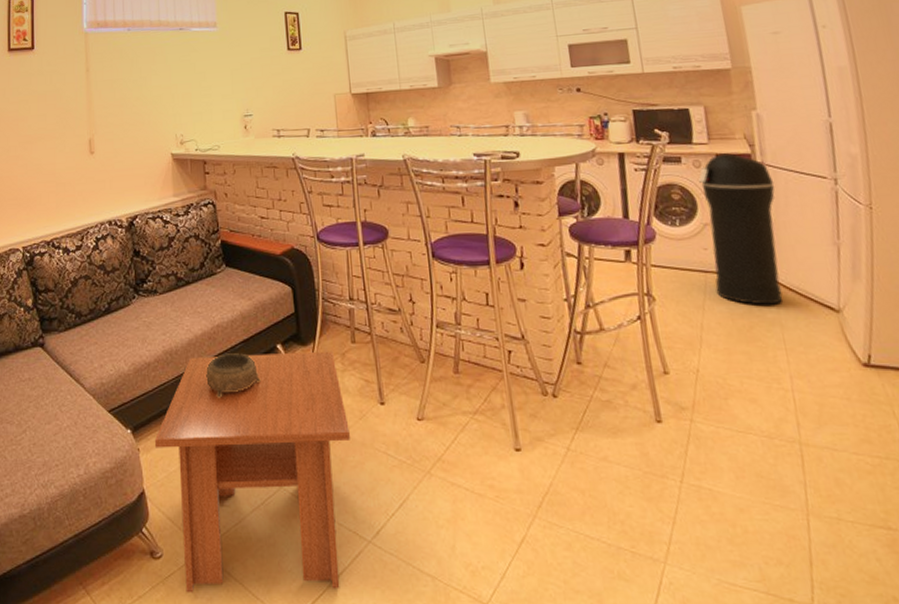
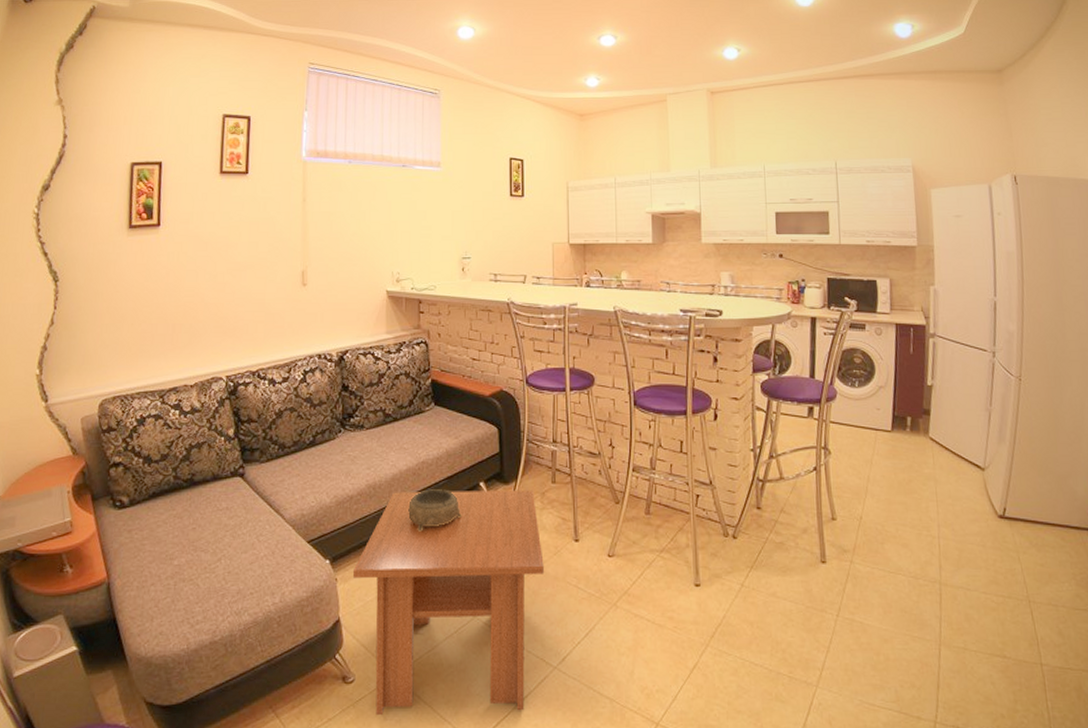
trash can: present [699,153,783,305] -> none [879,323,943,461]

